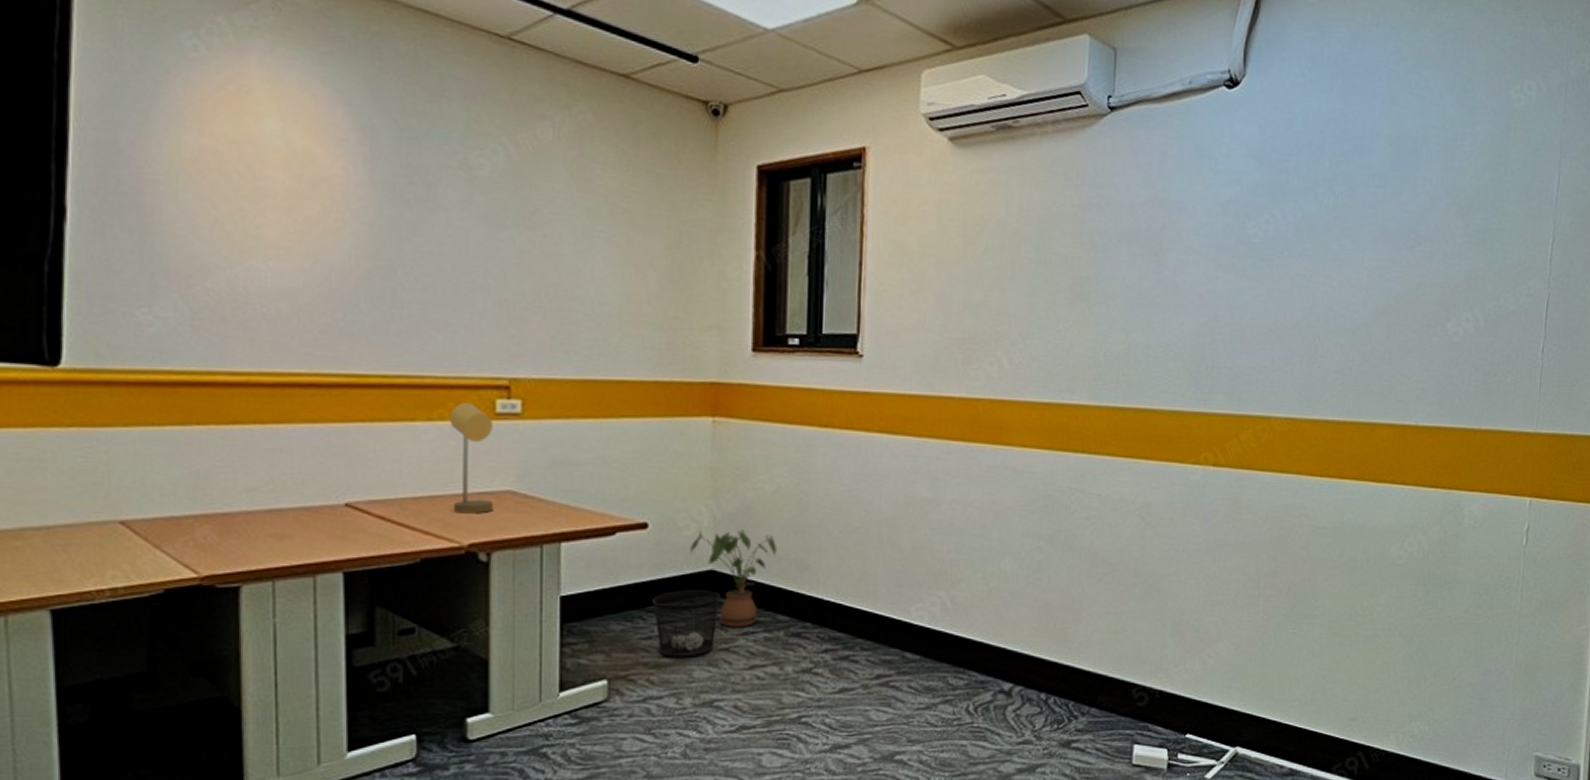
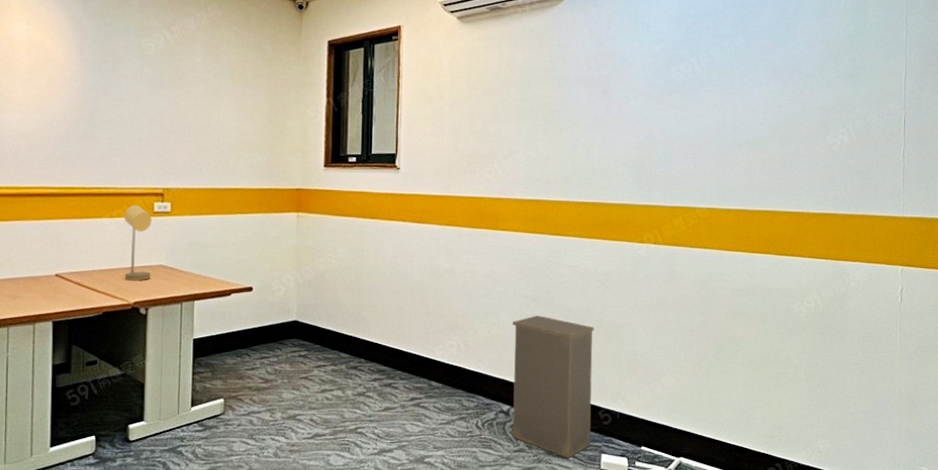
waste bin: present [653,590,720,658] -> none [255,335,301,383]
house plant: present [690,530,778,628] -> none [281,292,341,362]
filing cabinet: none [1015,562,1130,751] -> present [512,315,595,459]

